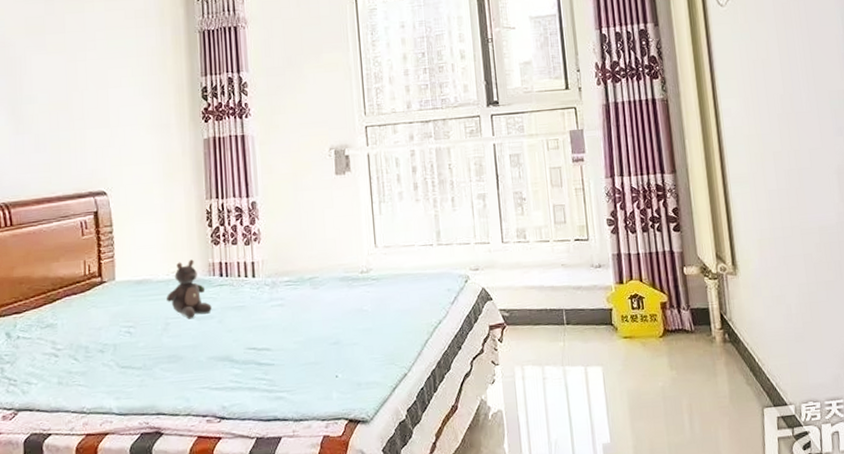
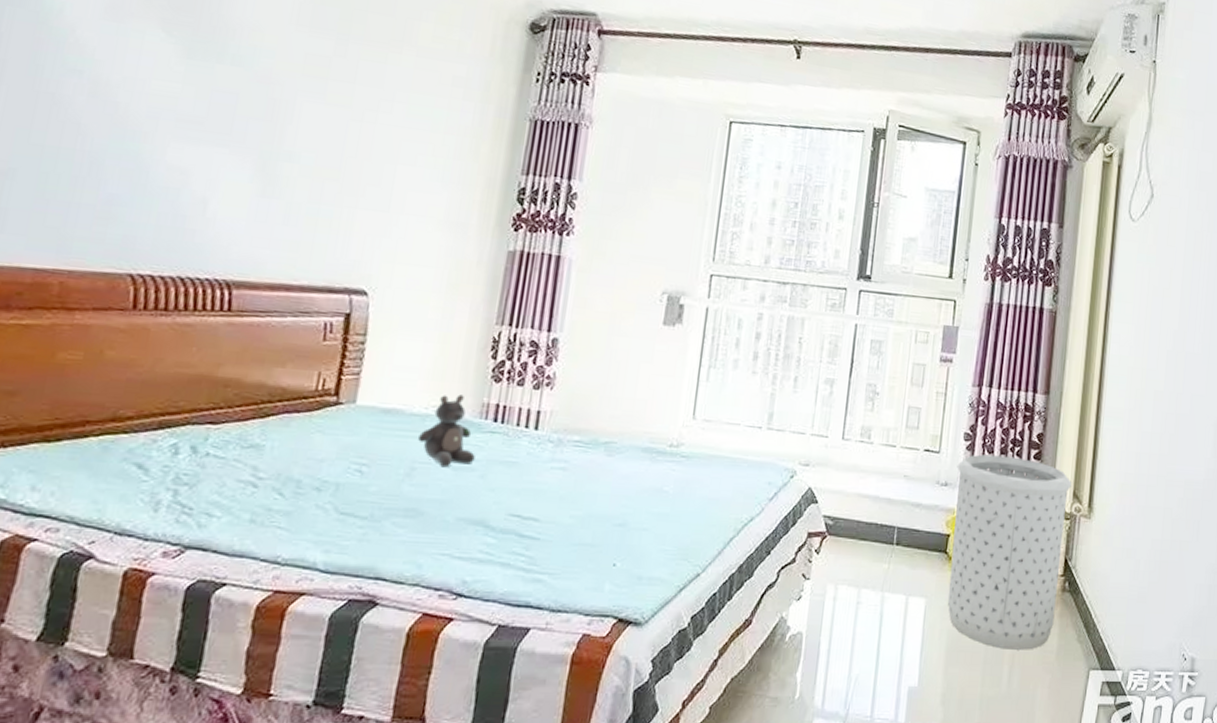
laundry basket: none [606,232,722,400] -> present [947,454,1072,650]

